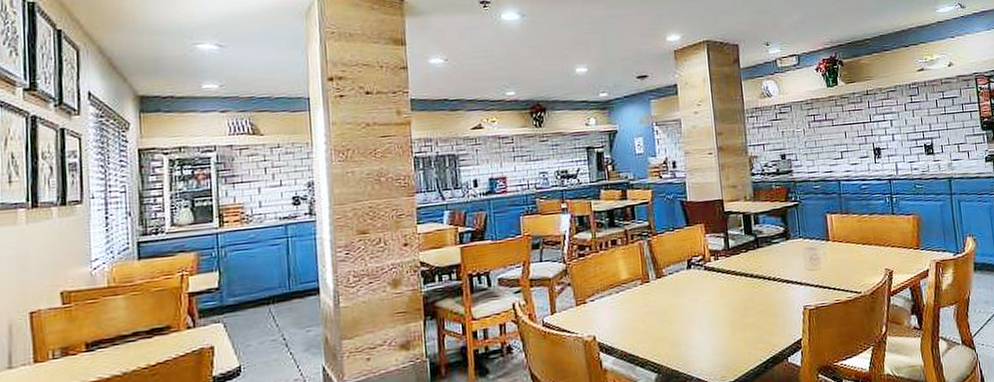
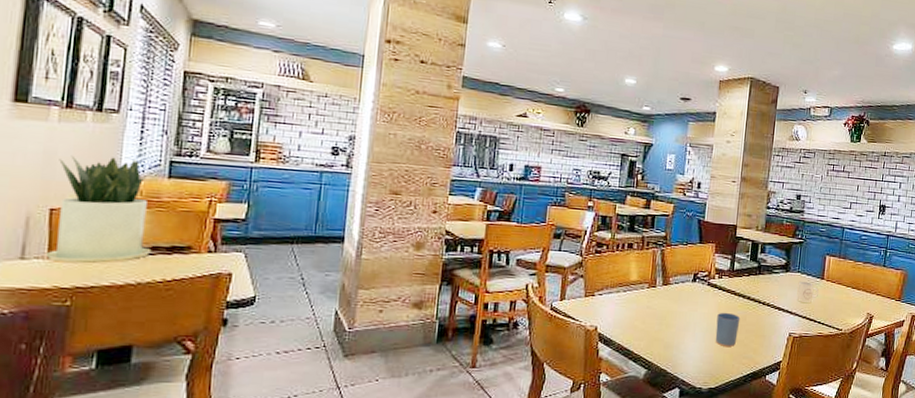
planter: none [31,246,132,366] -> present [45,155,152,264]
mug: none [721,295,748,334] -> present [715,312,741,347]

